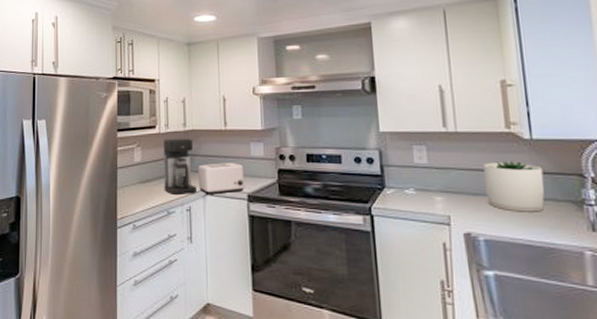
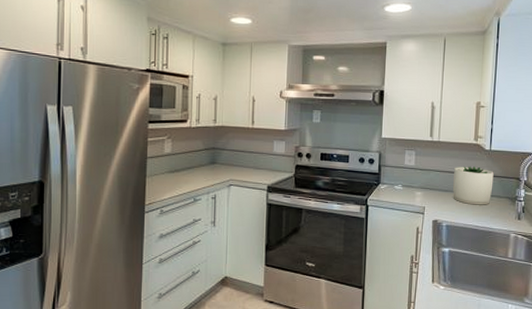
coffee maker: present [164,138,197,196] -> none [192,132,222,185]
toaster: present [198,162,245,194] -> none [225,157,267,185]

